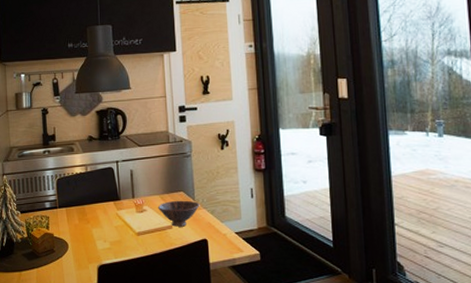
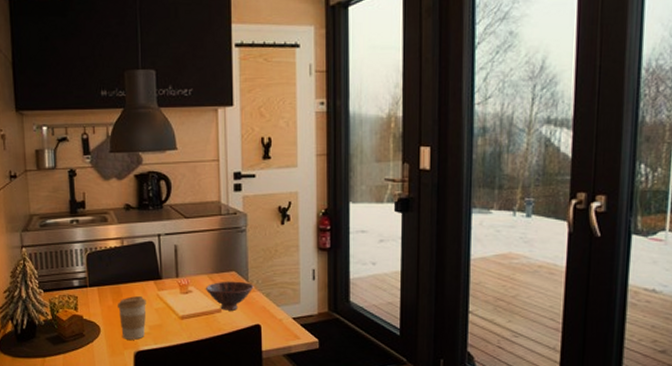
coffee cup: none [83,216,107,255] -> present [118,296,146,340]

